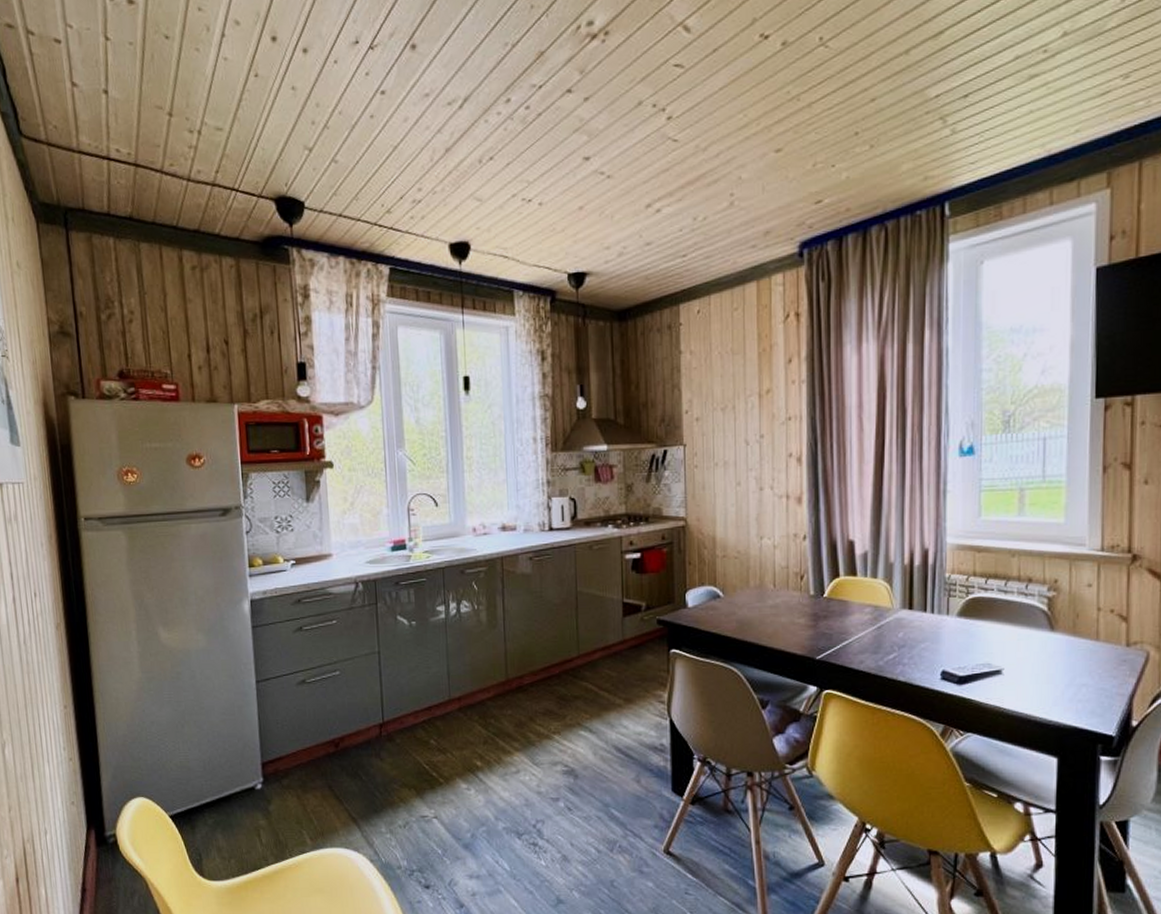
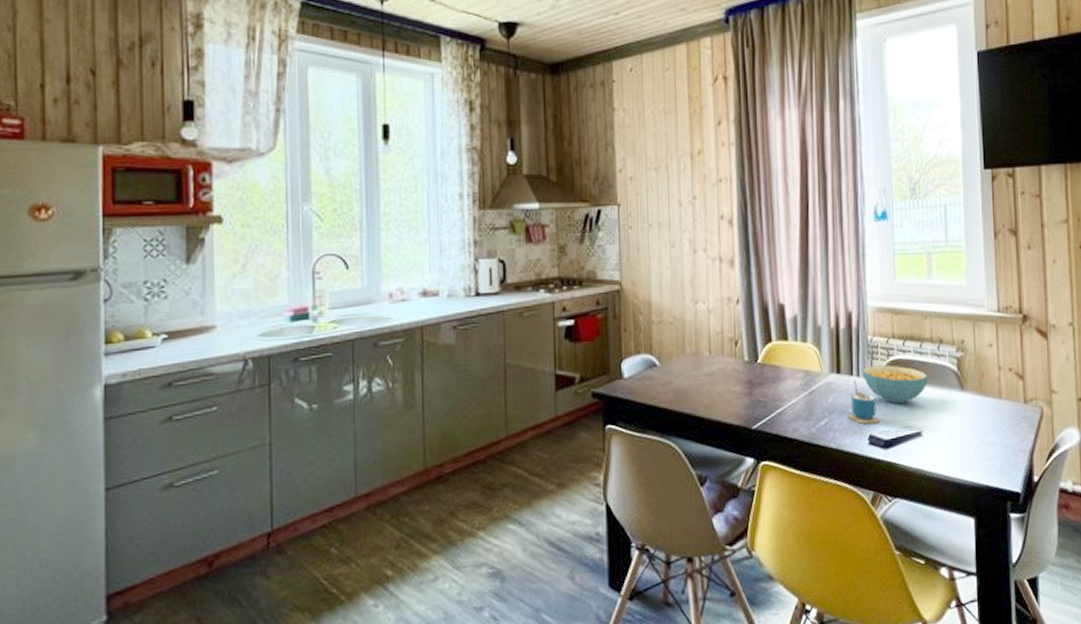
cup: none [920,616,956,659] -> present [849,380,881,424]
cereal bowl: none [937,603,1012,642] -> present [862,365,928,404]

